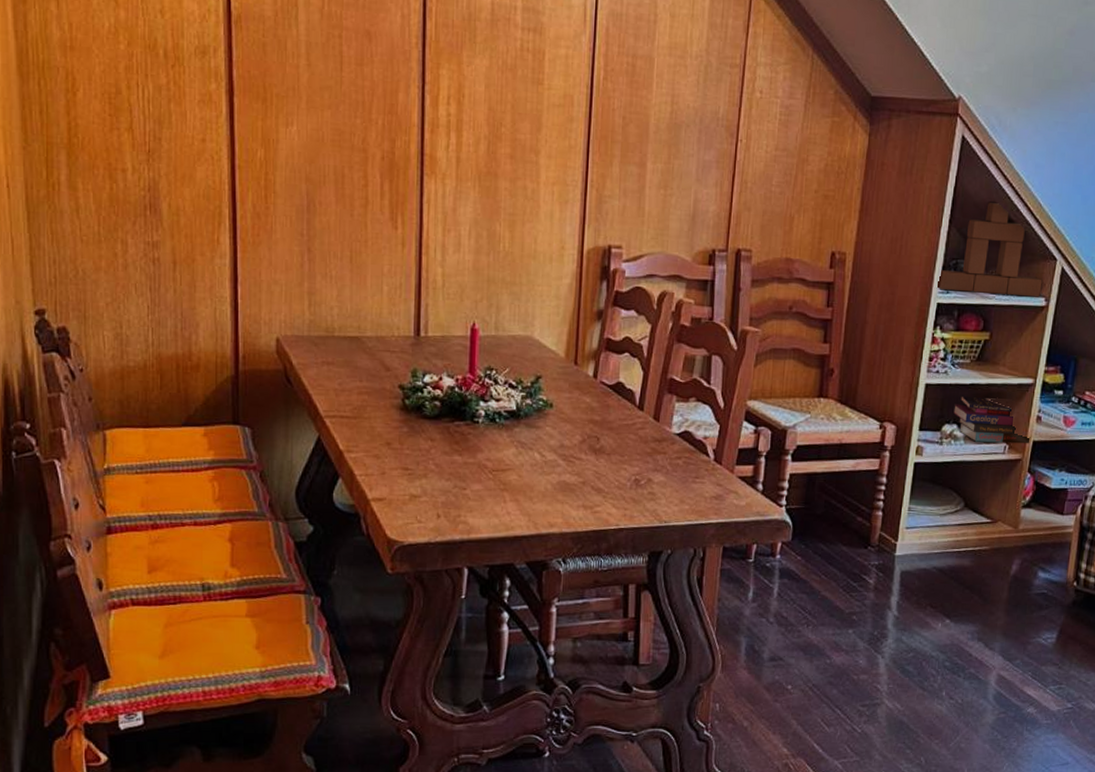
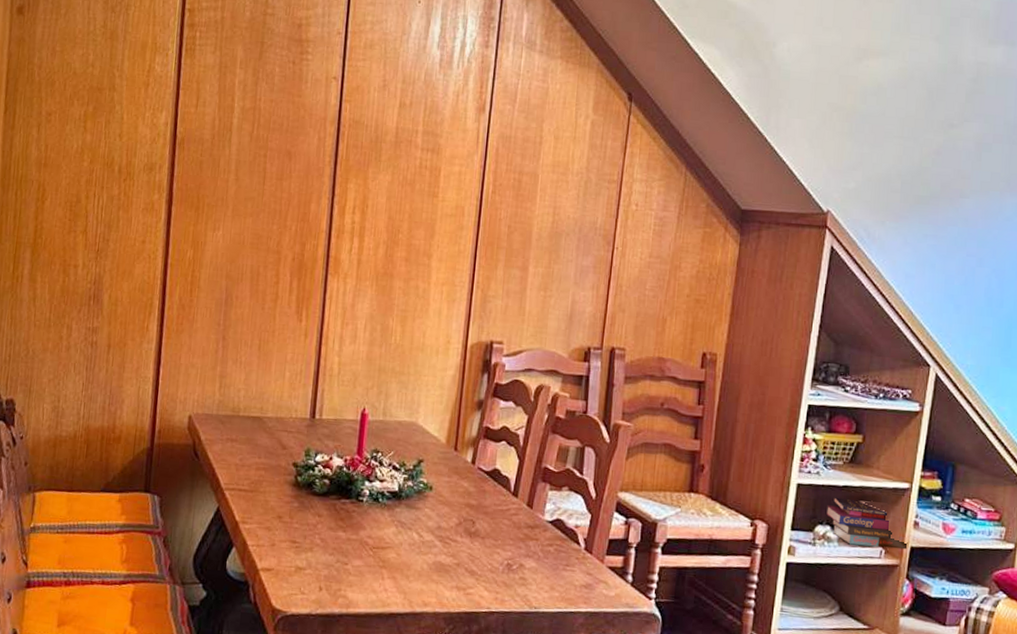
toy blocks: present [937,203,1043,297] -> none [808,310,916,403]

